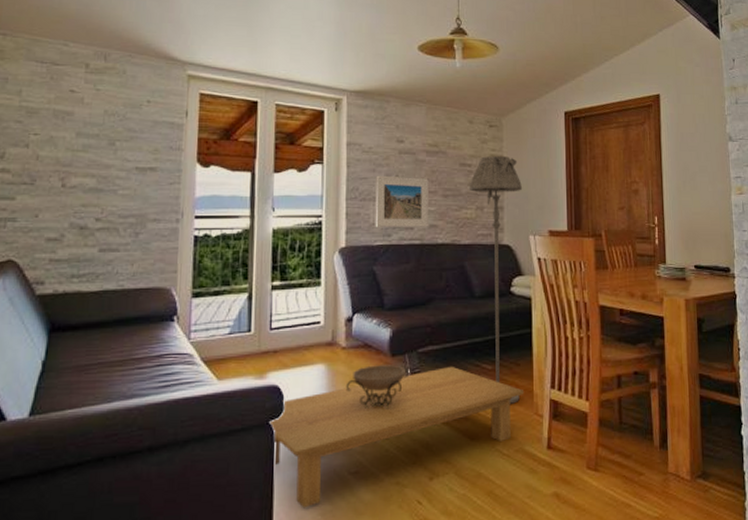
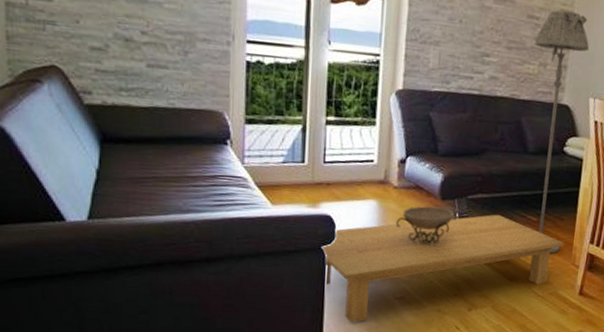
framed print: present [375,175,429,227] -> none [434,18,493,78]

